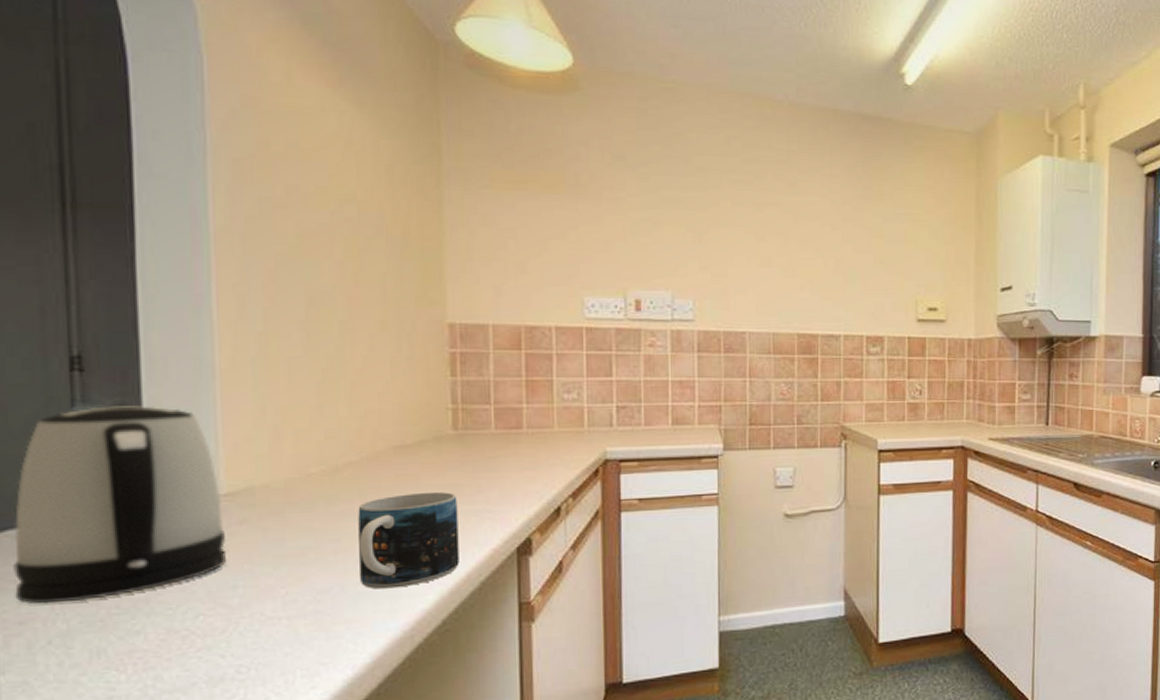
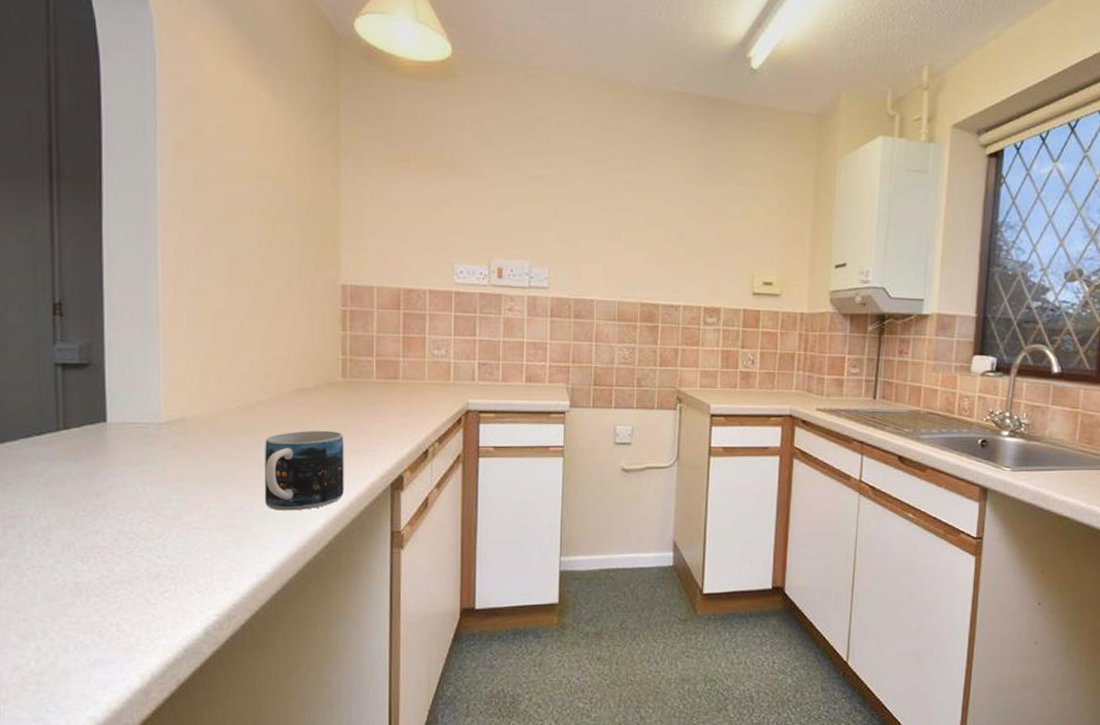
kettle: present [13,405,227,604] -> none [10,345,165,504]

